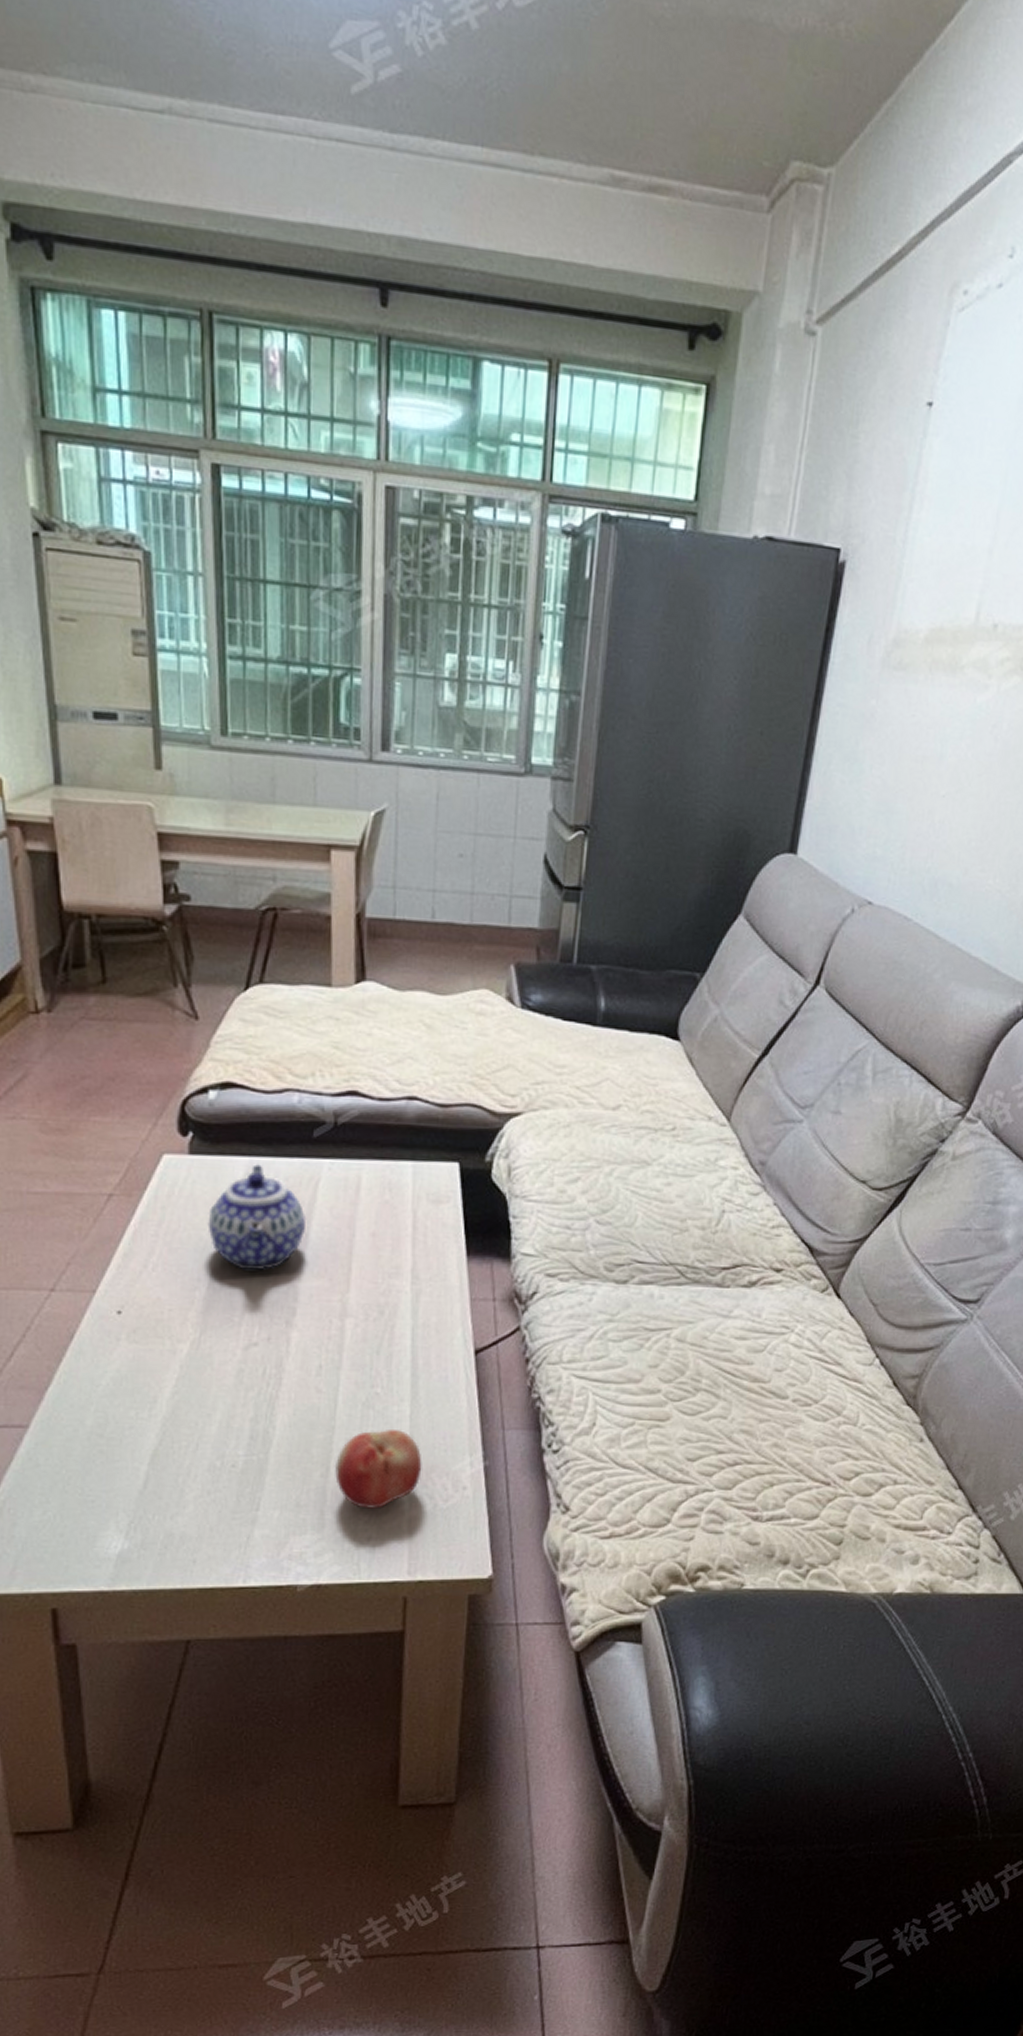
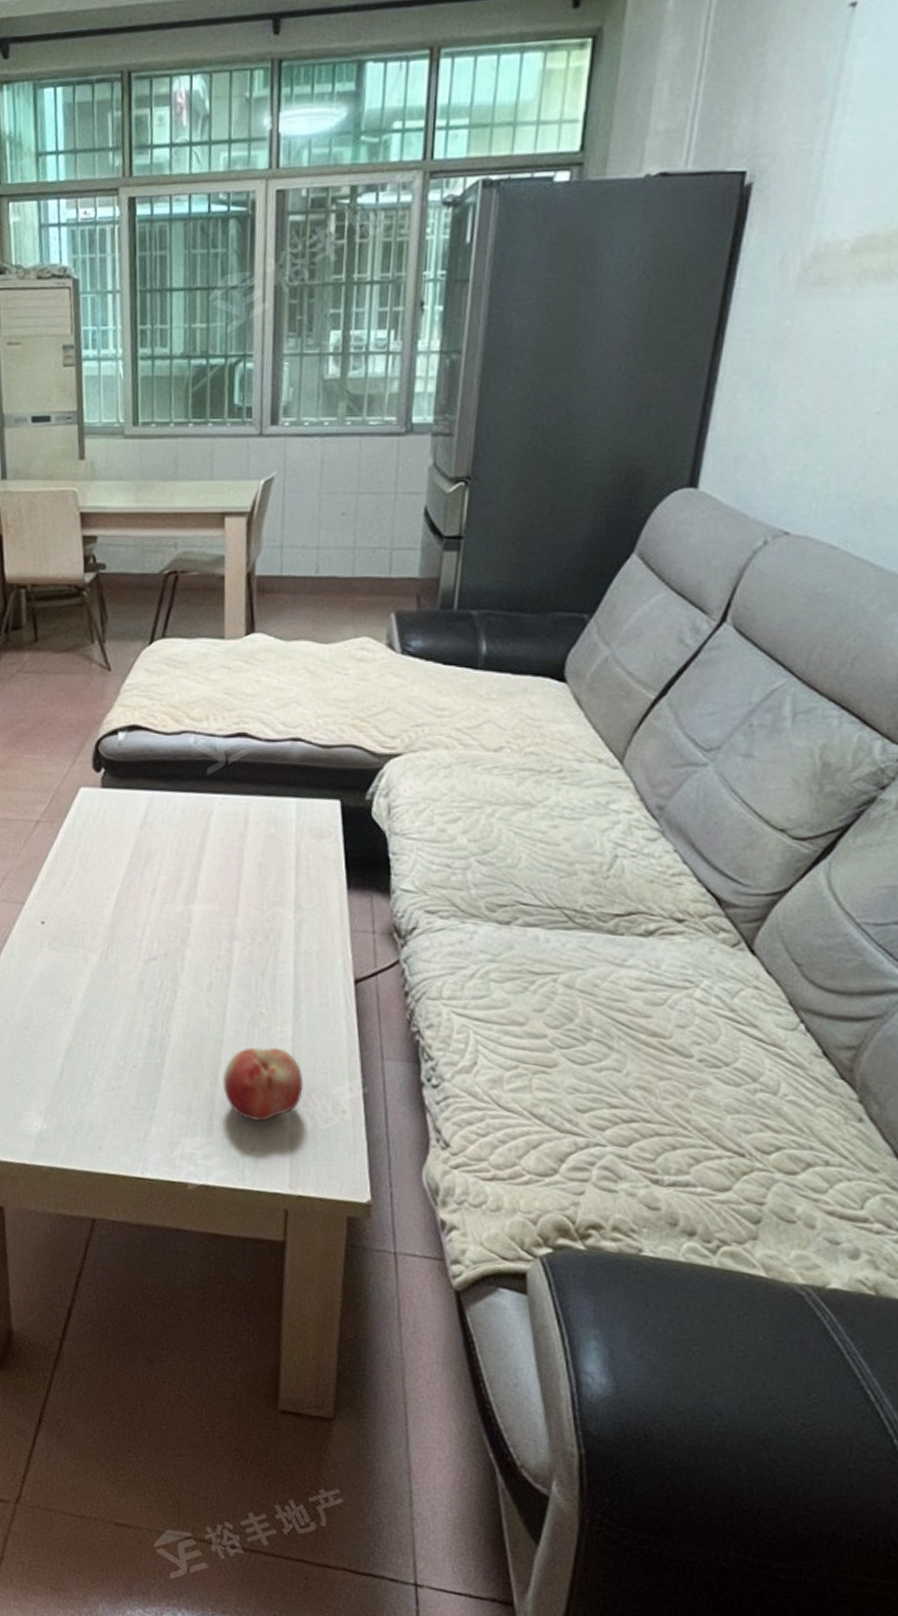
teapot: present [207,1164,307,1271] -> none [116,798,200,893]

